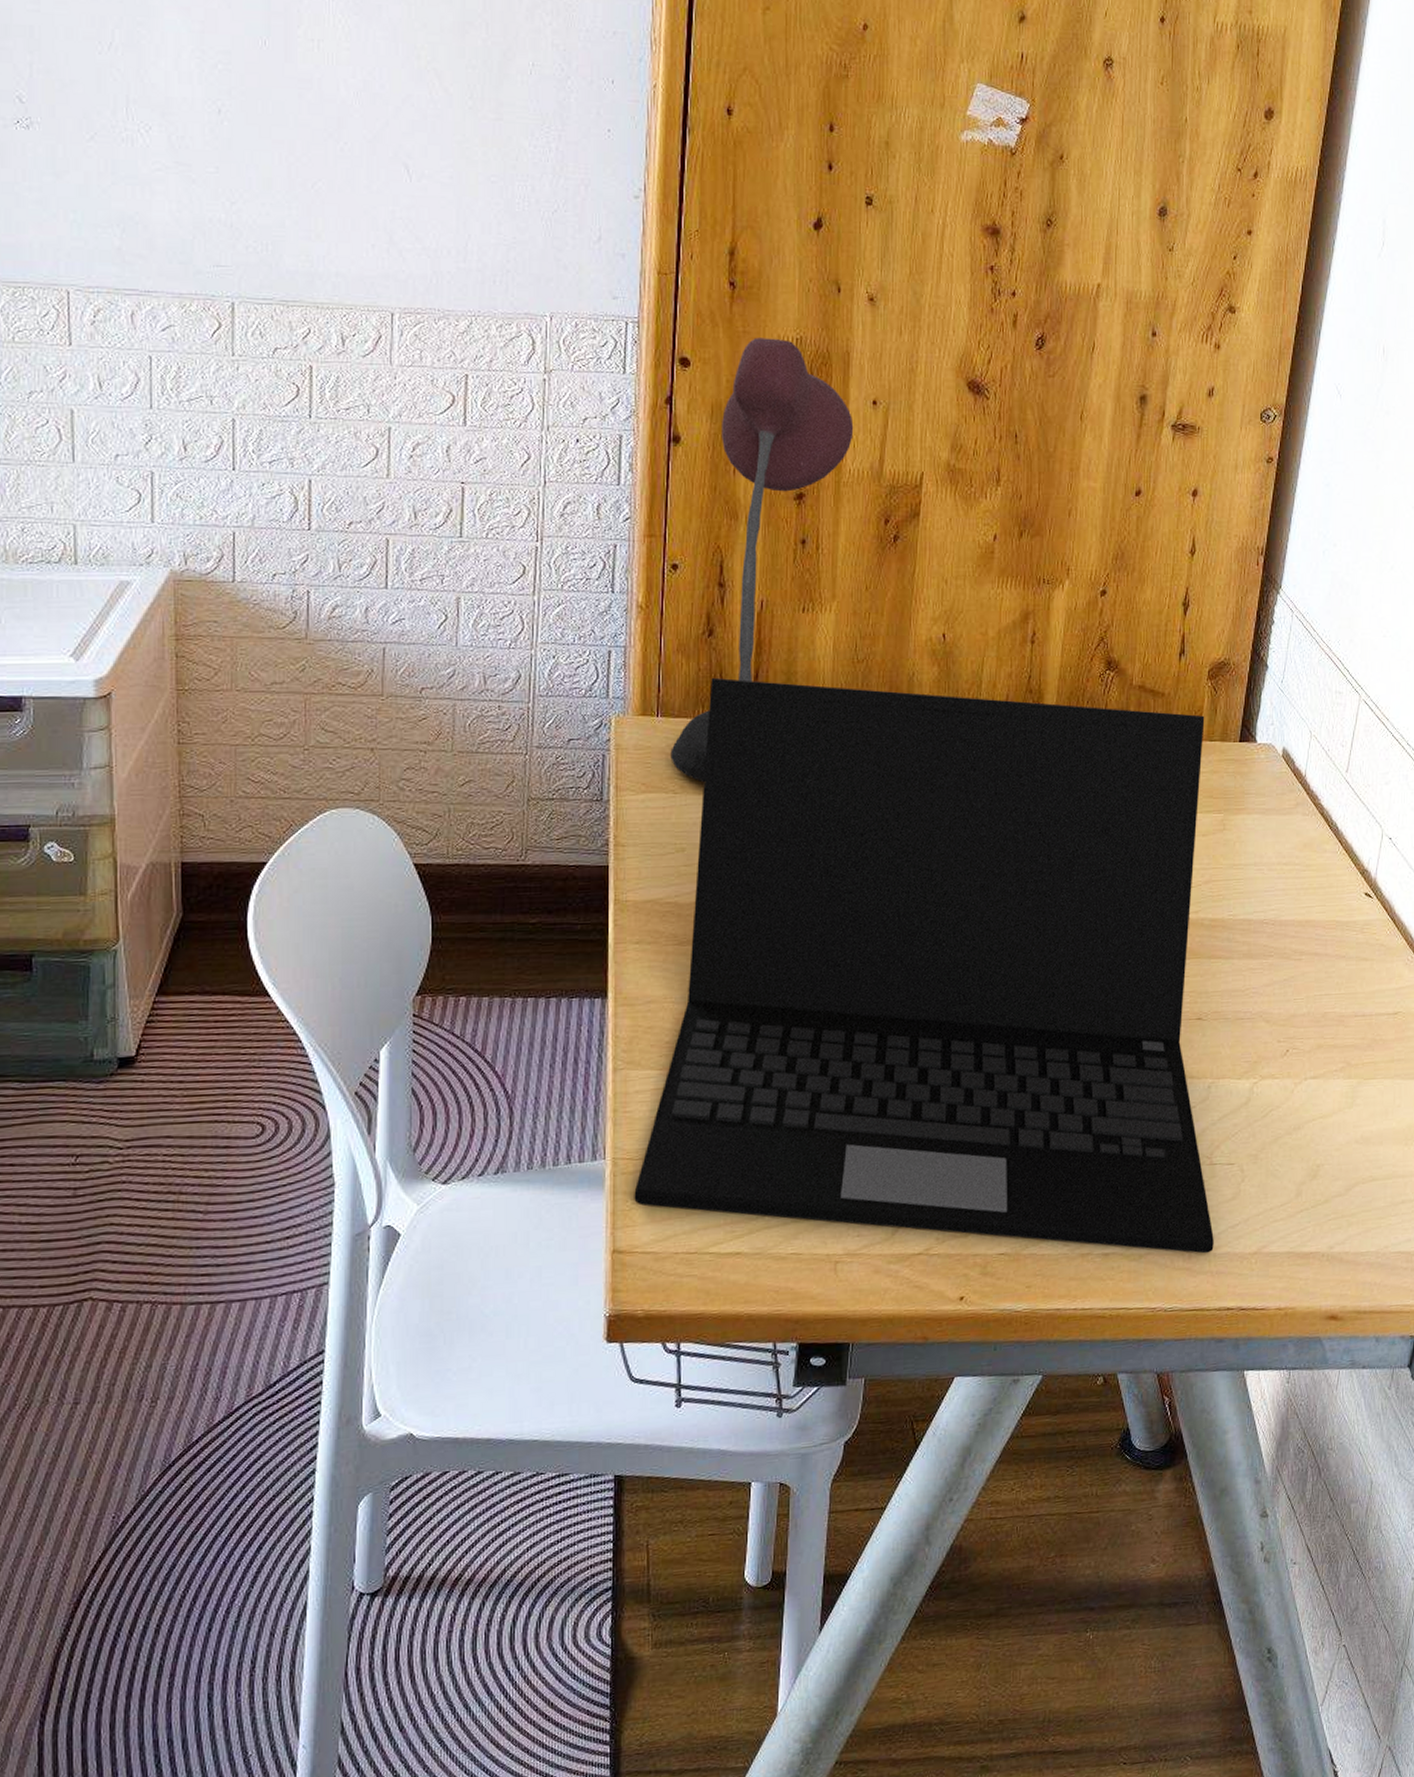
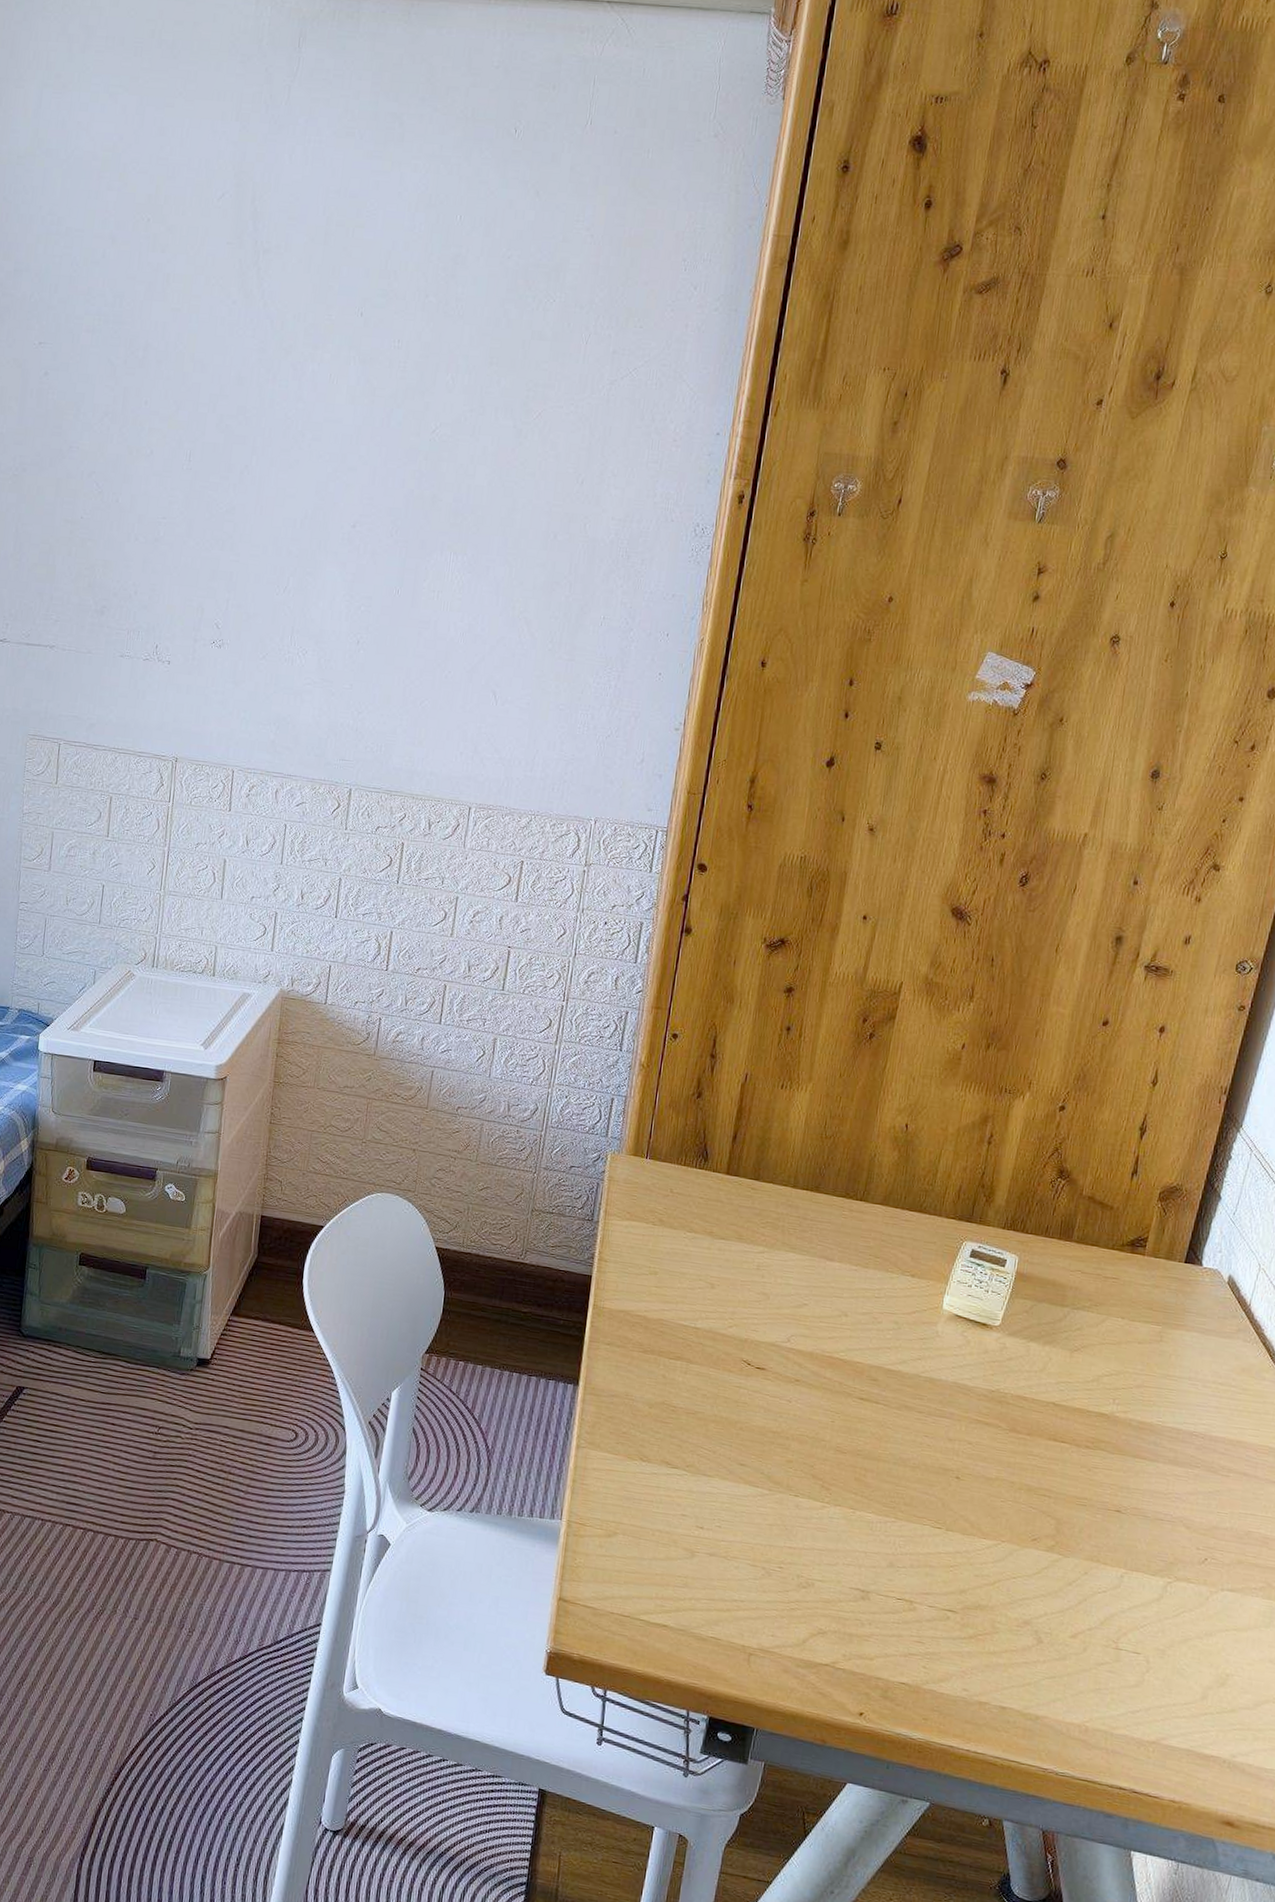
laptop: present [634,677,1214,1254] -> none [581,1132,1152,1731]
desk lamp: present [670,337,854,783] -> none [653,853,844,1220]

